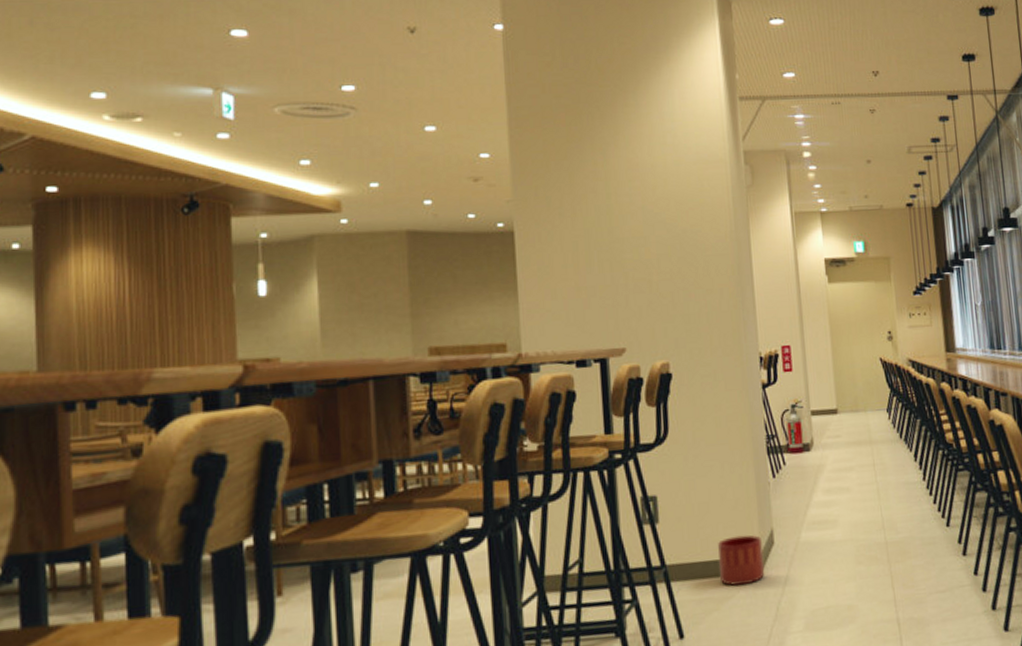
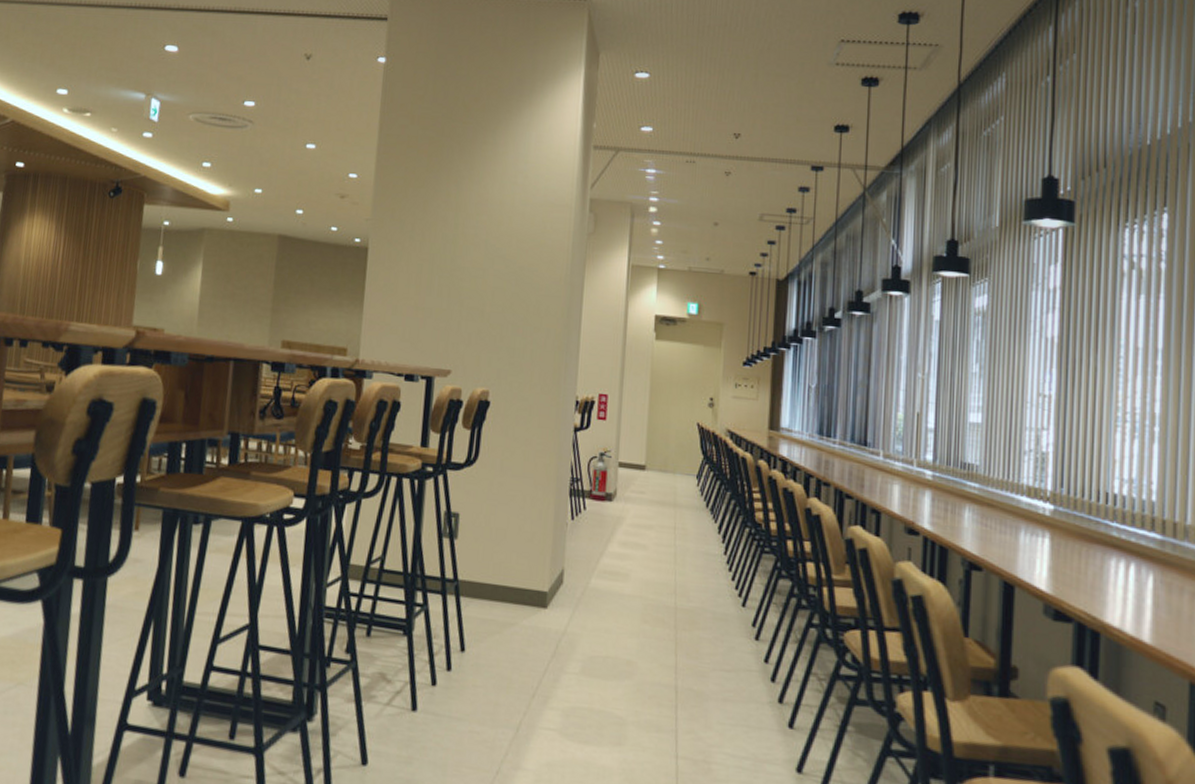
planter: present [717,534,765,586] -> none [506,567,553,617]

